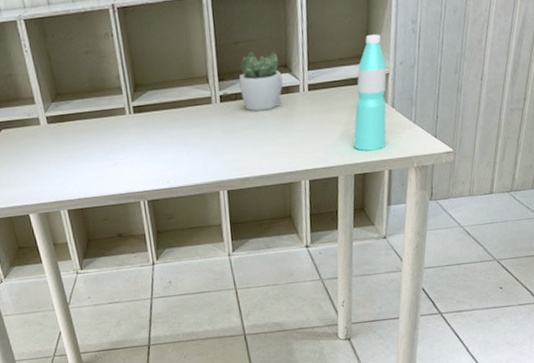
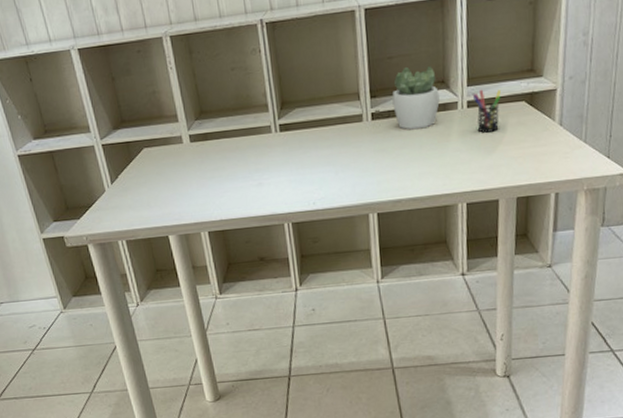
pen holder: none [312,73,339,115] -> present [472,89,501,134]
water bottle: present [353,34,387,151] -> none [515,47,555,173]

